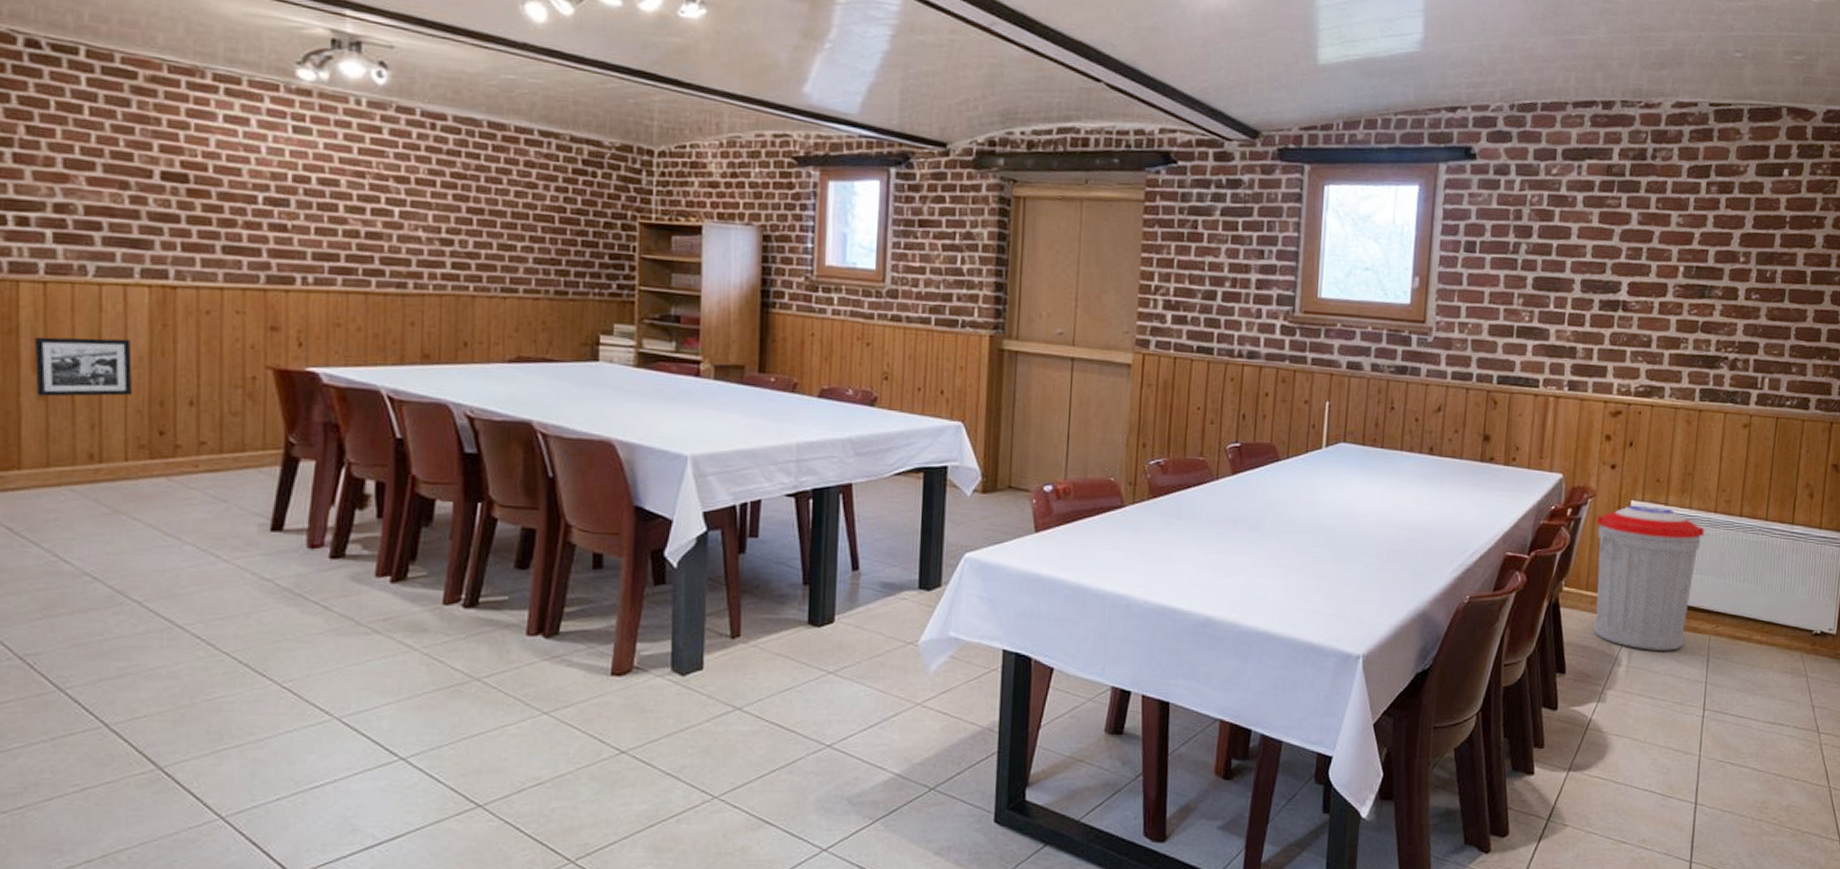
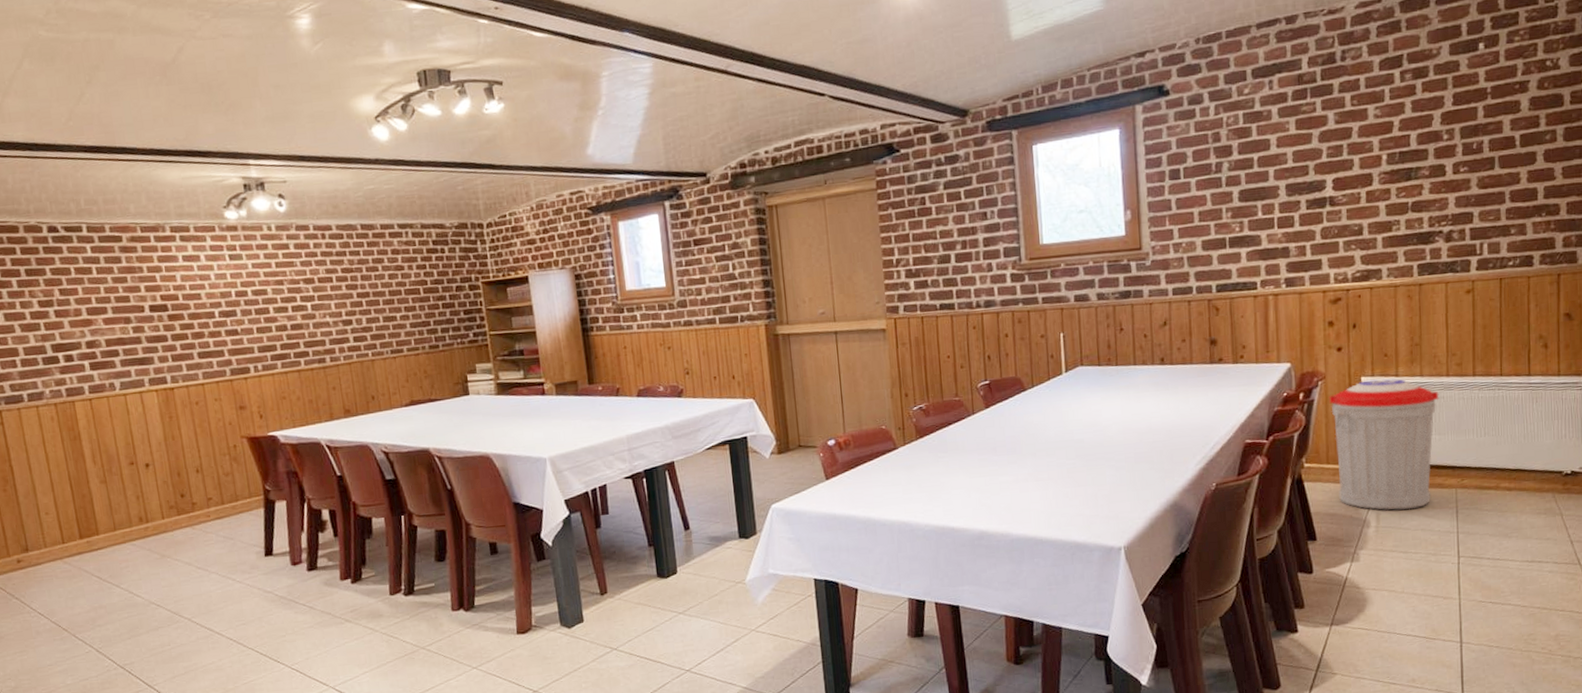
picture frame: present [34,336,133,397] -> none [91,432,159,481]

